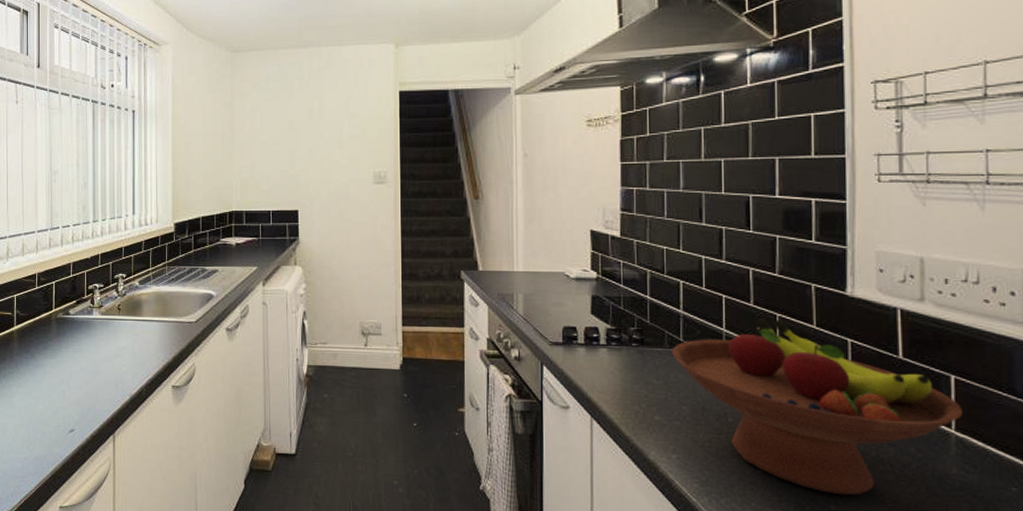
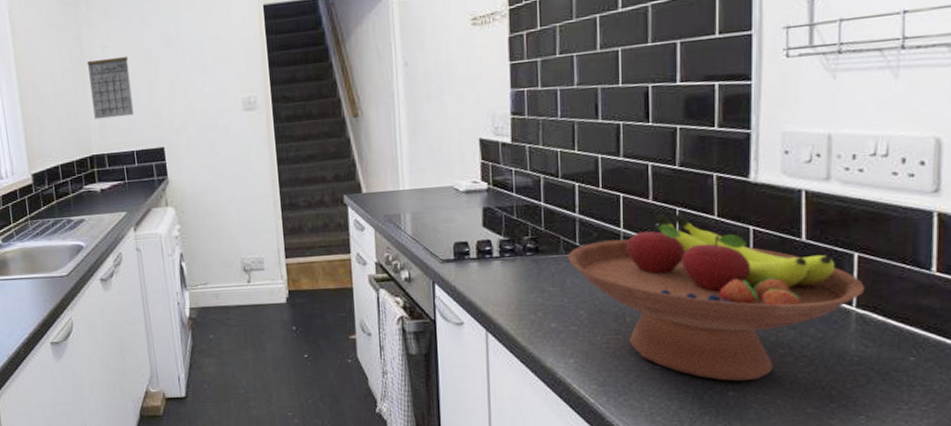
calendar: none [236,115,274,179] -> present [86,47,134,120]

